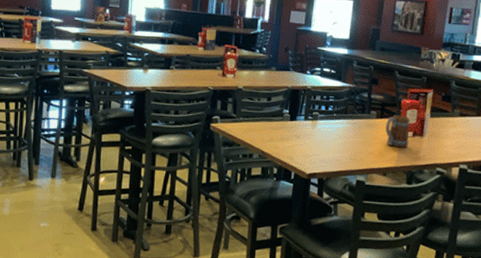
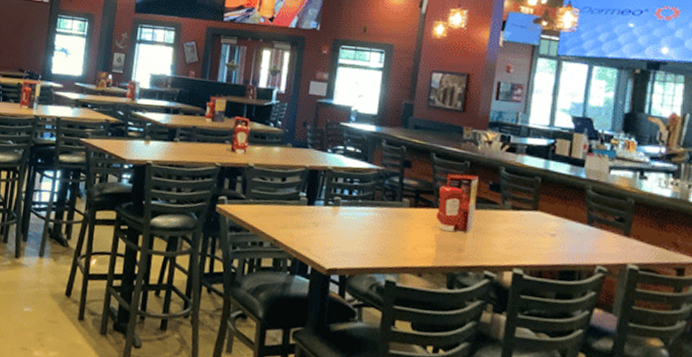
beer mug: present [386,115,410,148] -> none [421,204,451,245]

